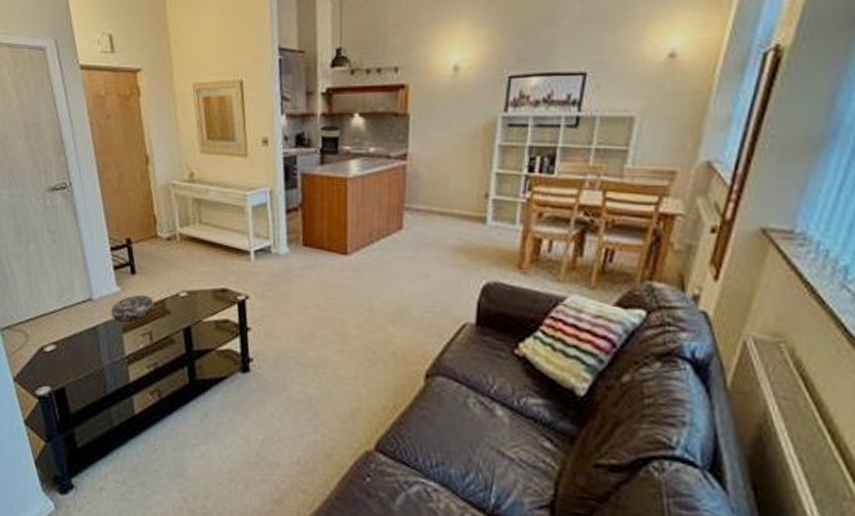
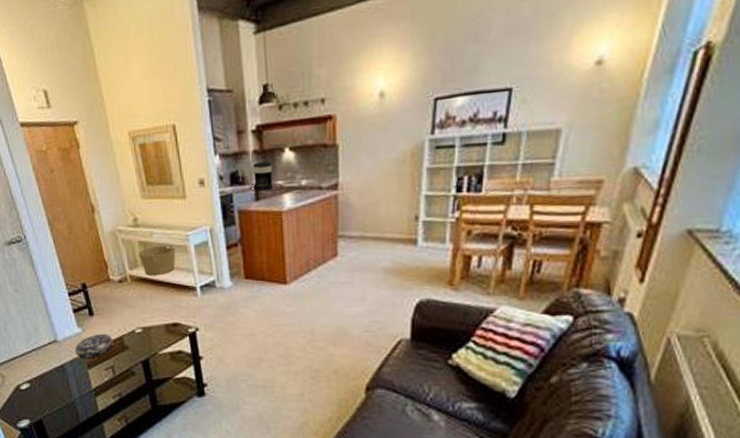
basket: none [191,203,231,236] -> present [138,245,175,276]

